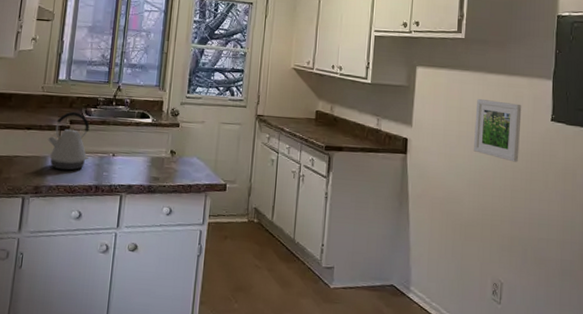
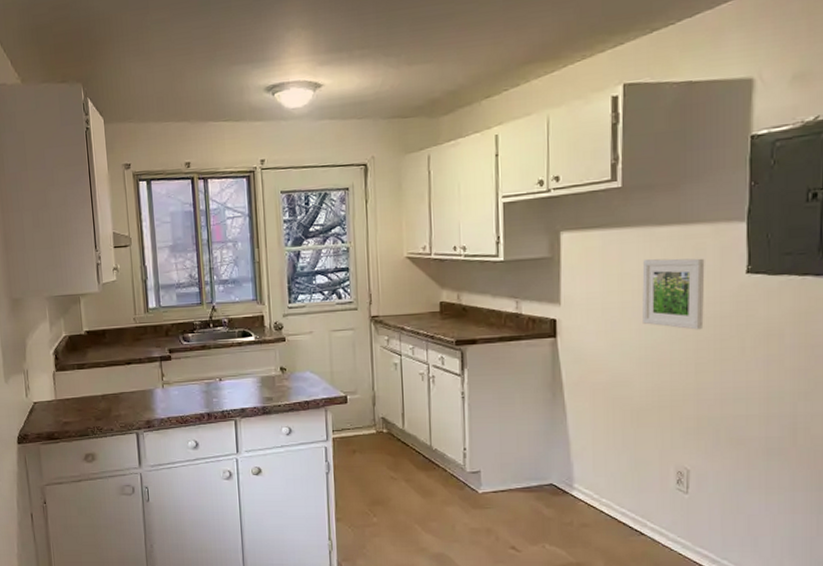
kettle: present [47,111,90,171] -> none [149,339,195,401]

